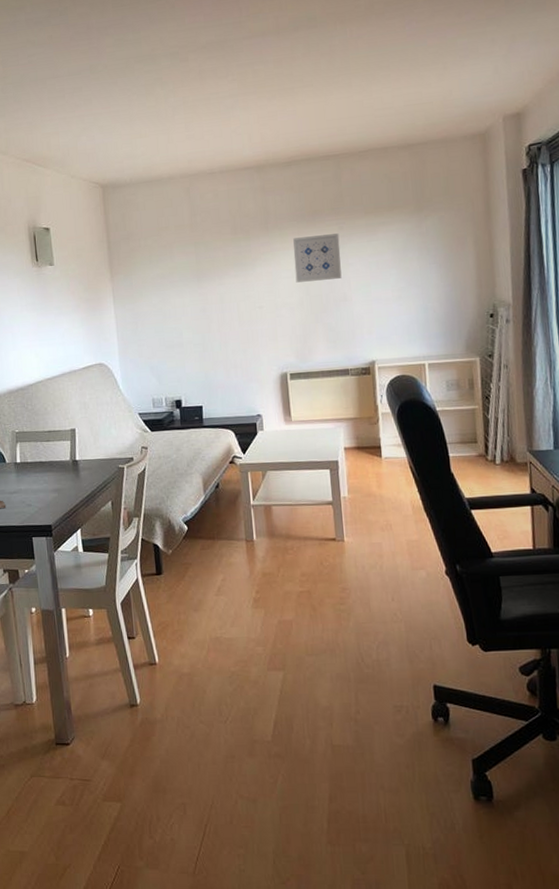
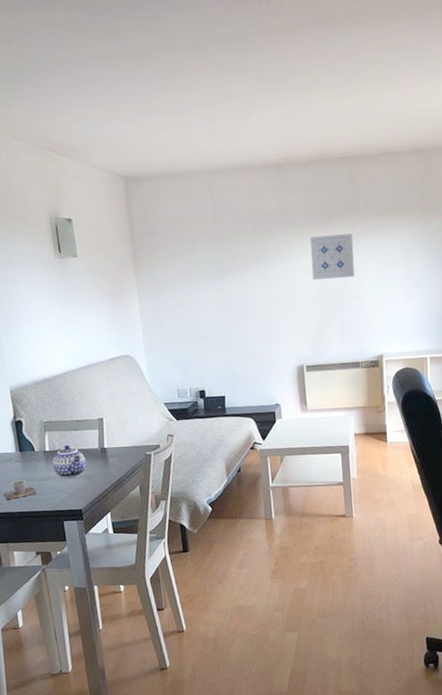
teapot: none [23,456,57,491] -> present [52,444,86,478]

